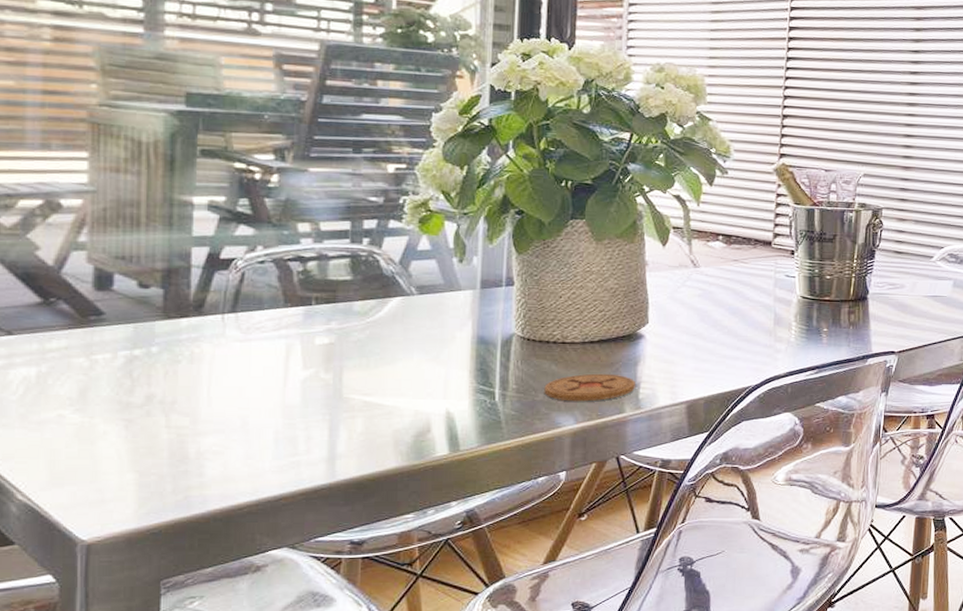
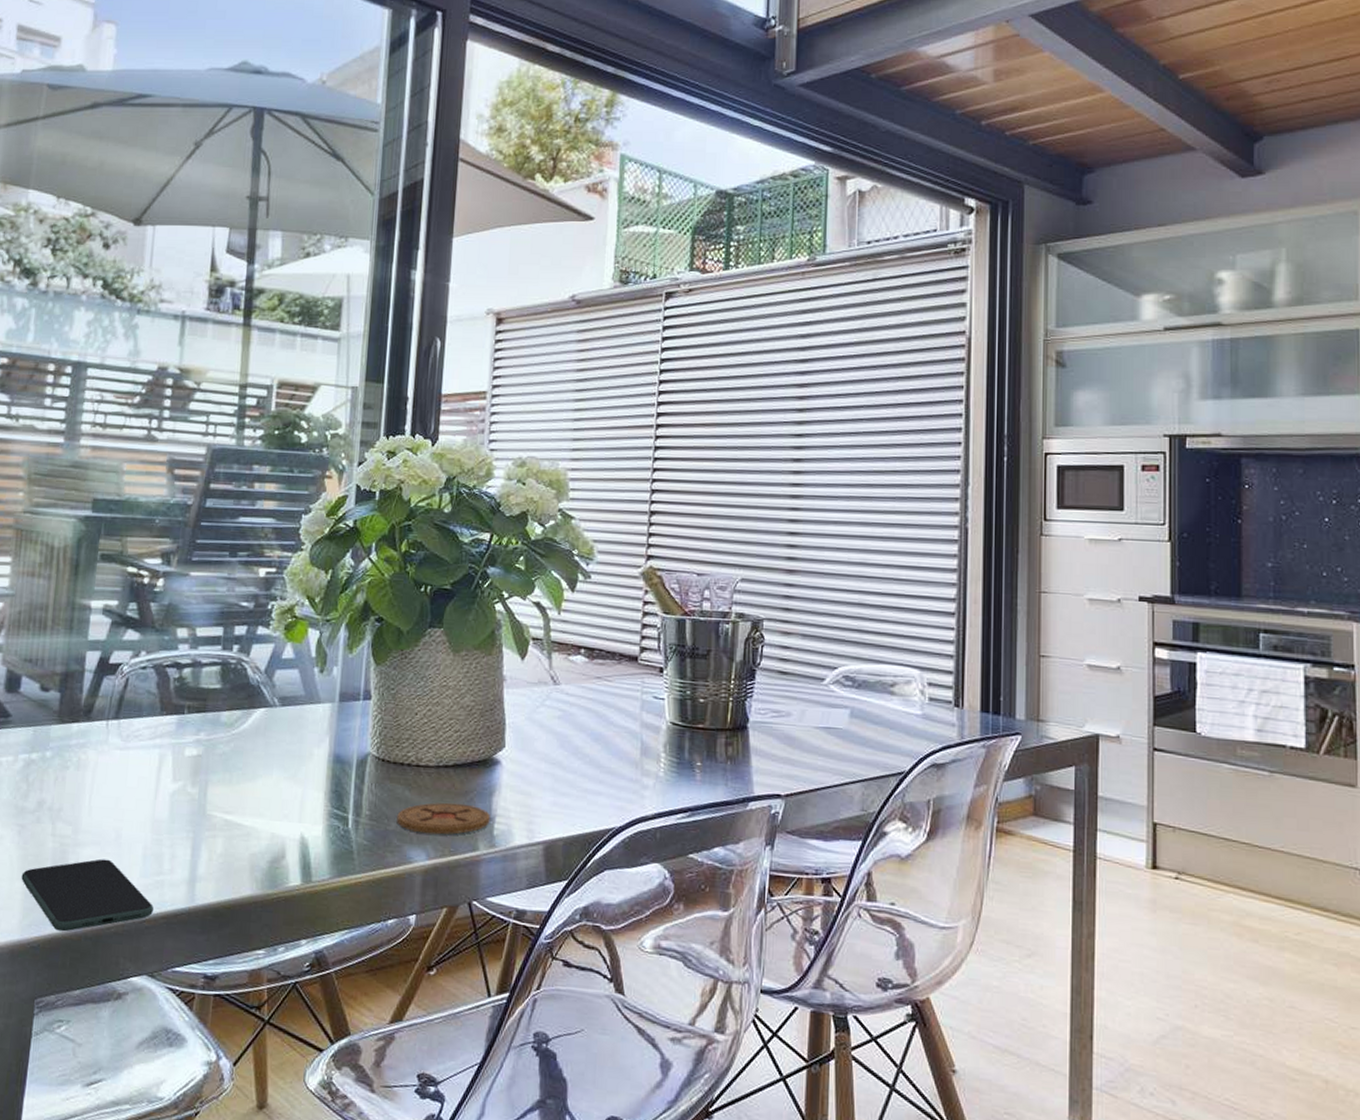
smartphone: none [133,445,291,516] -> present [21,858,154,932]

